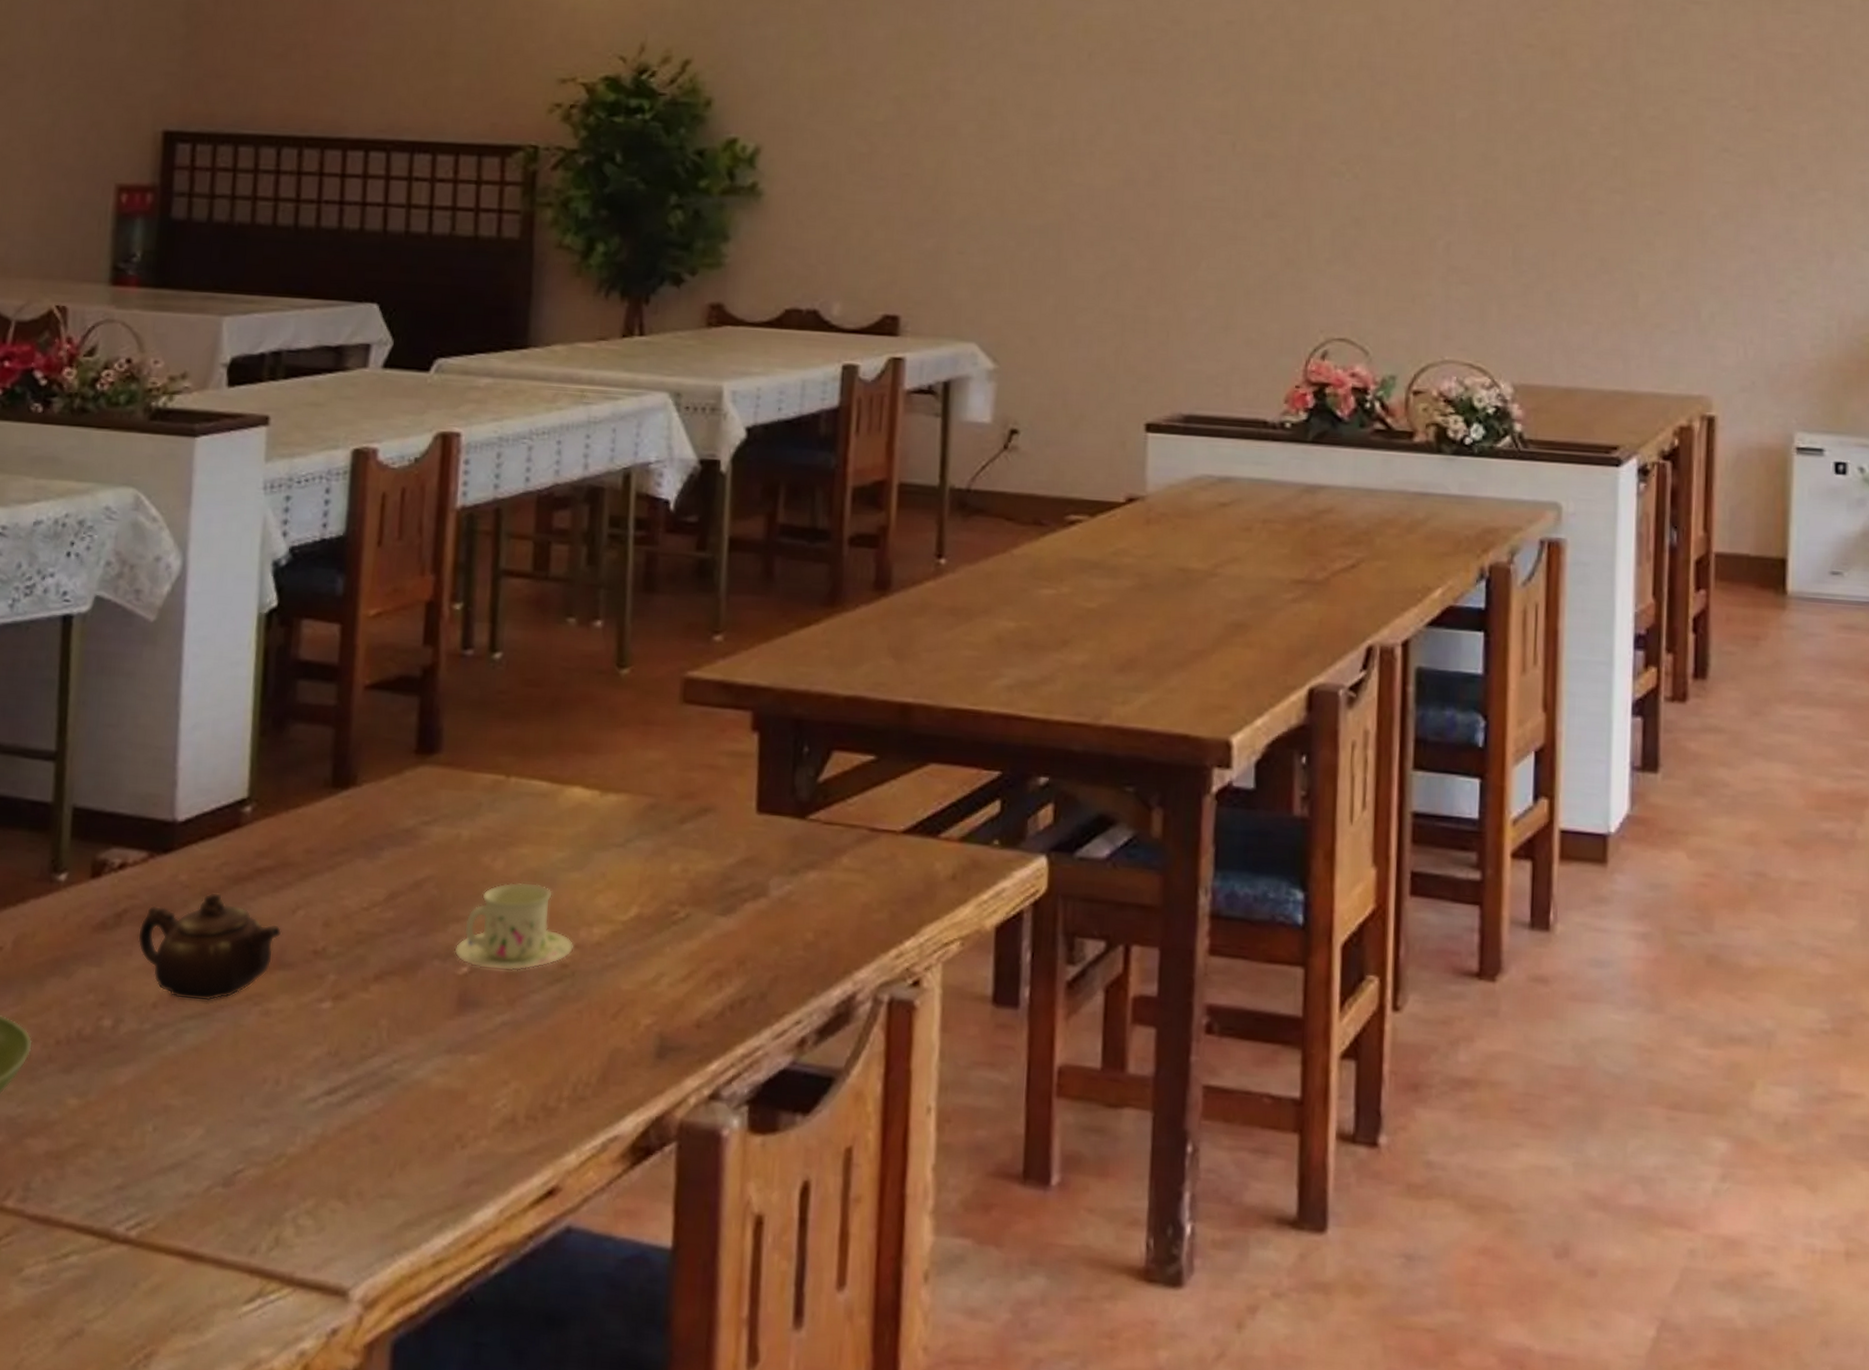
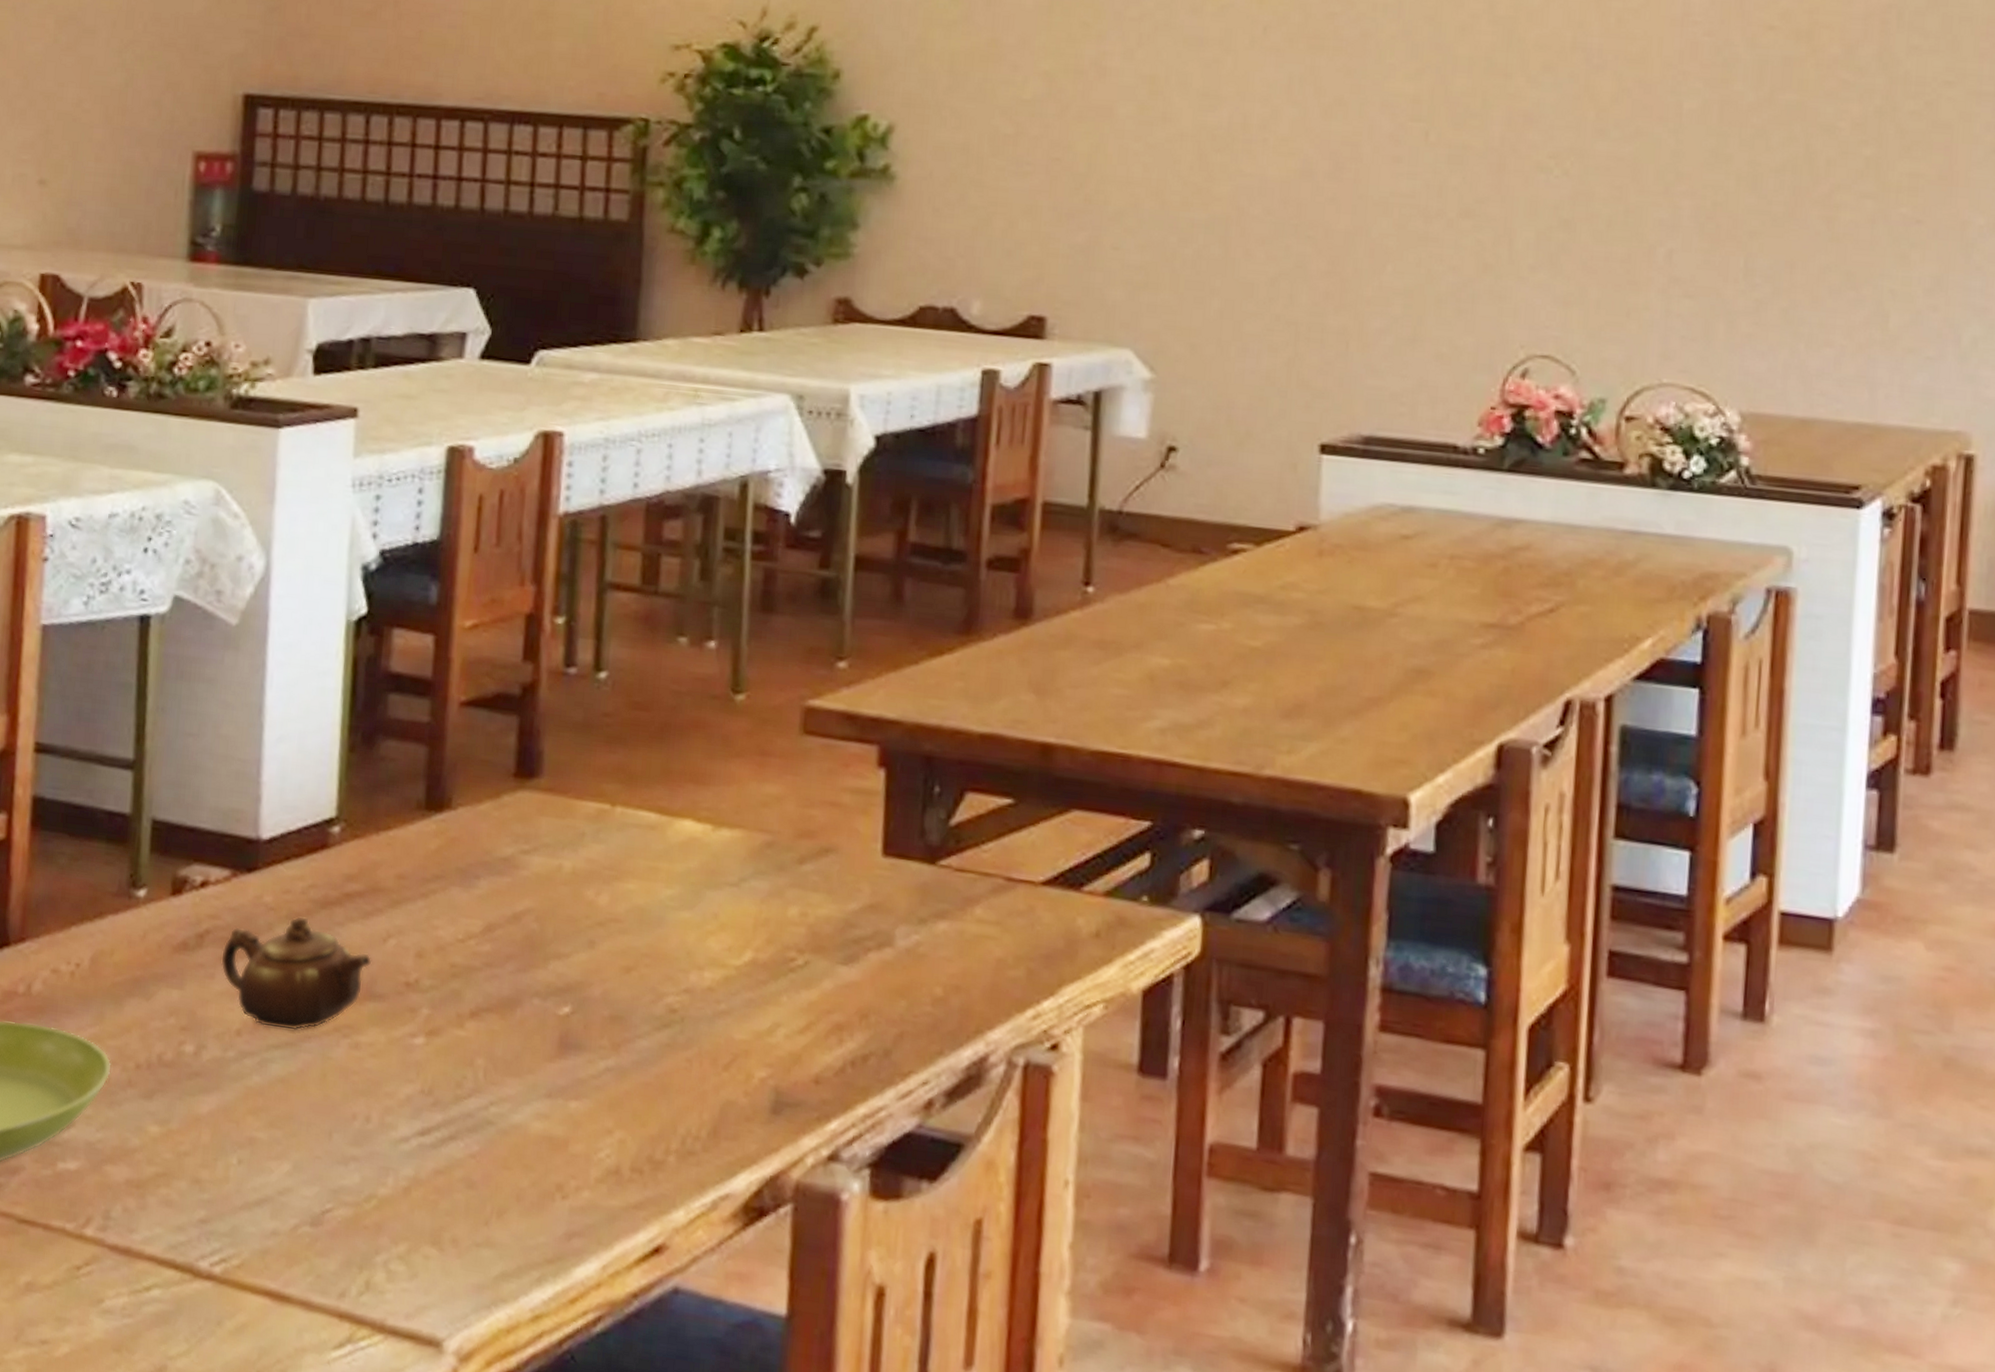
cup and saucer: present [454,882,574,972] -> none [555,919,684,1014]

